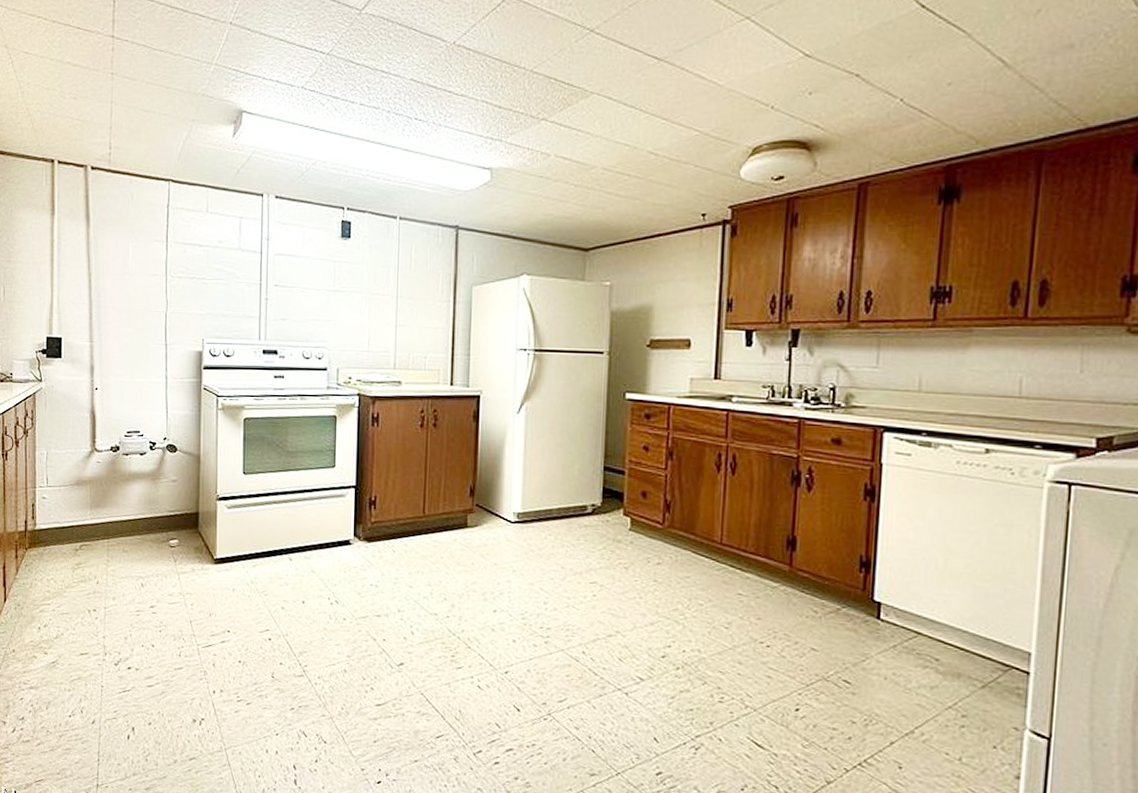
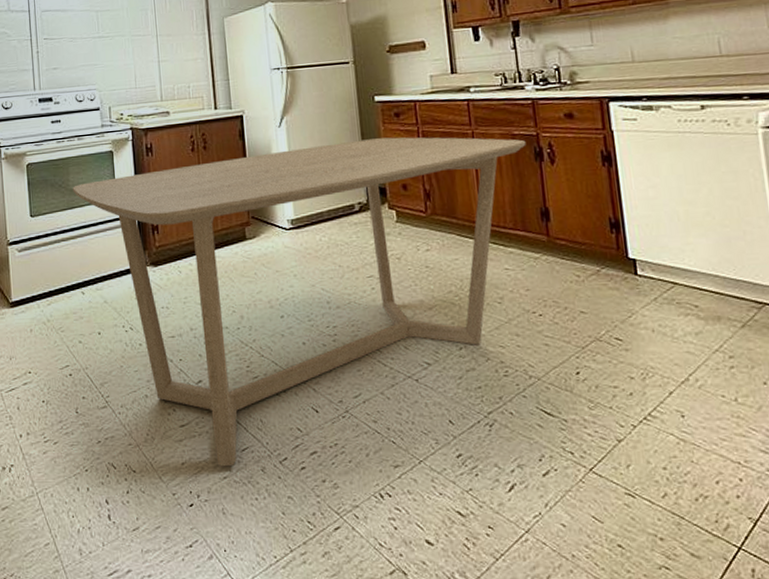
dining table: none [290,438,784,751] -> present [73,137,526,467]

